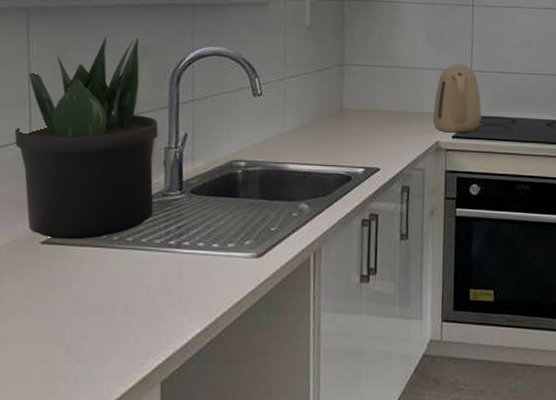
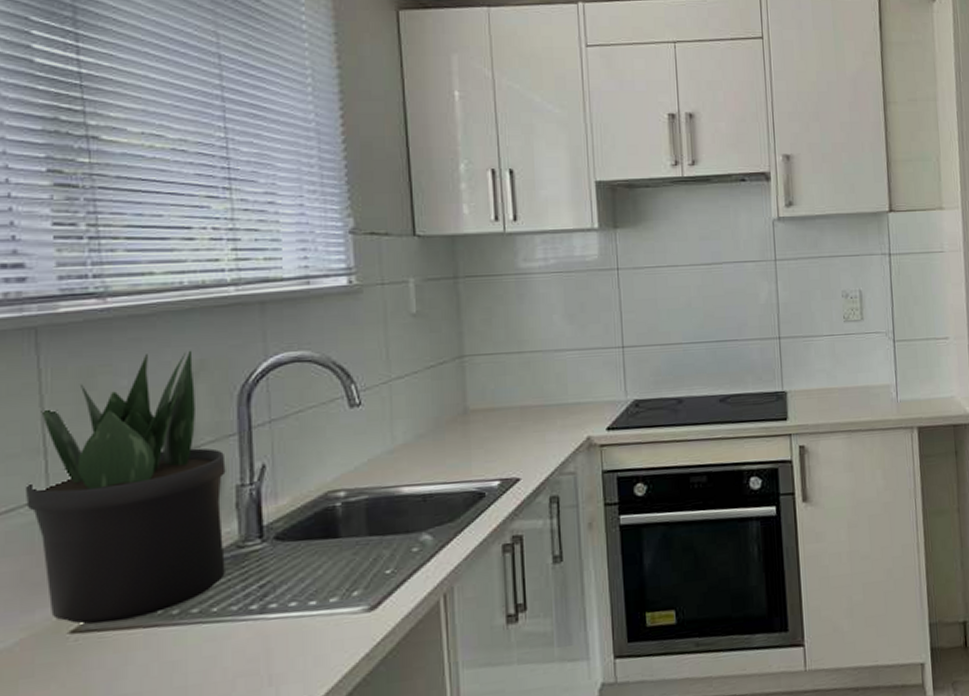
kettle: present [433,64,482,133] -> none [580,340,641,425]

